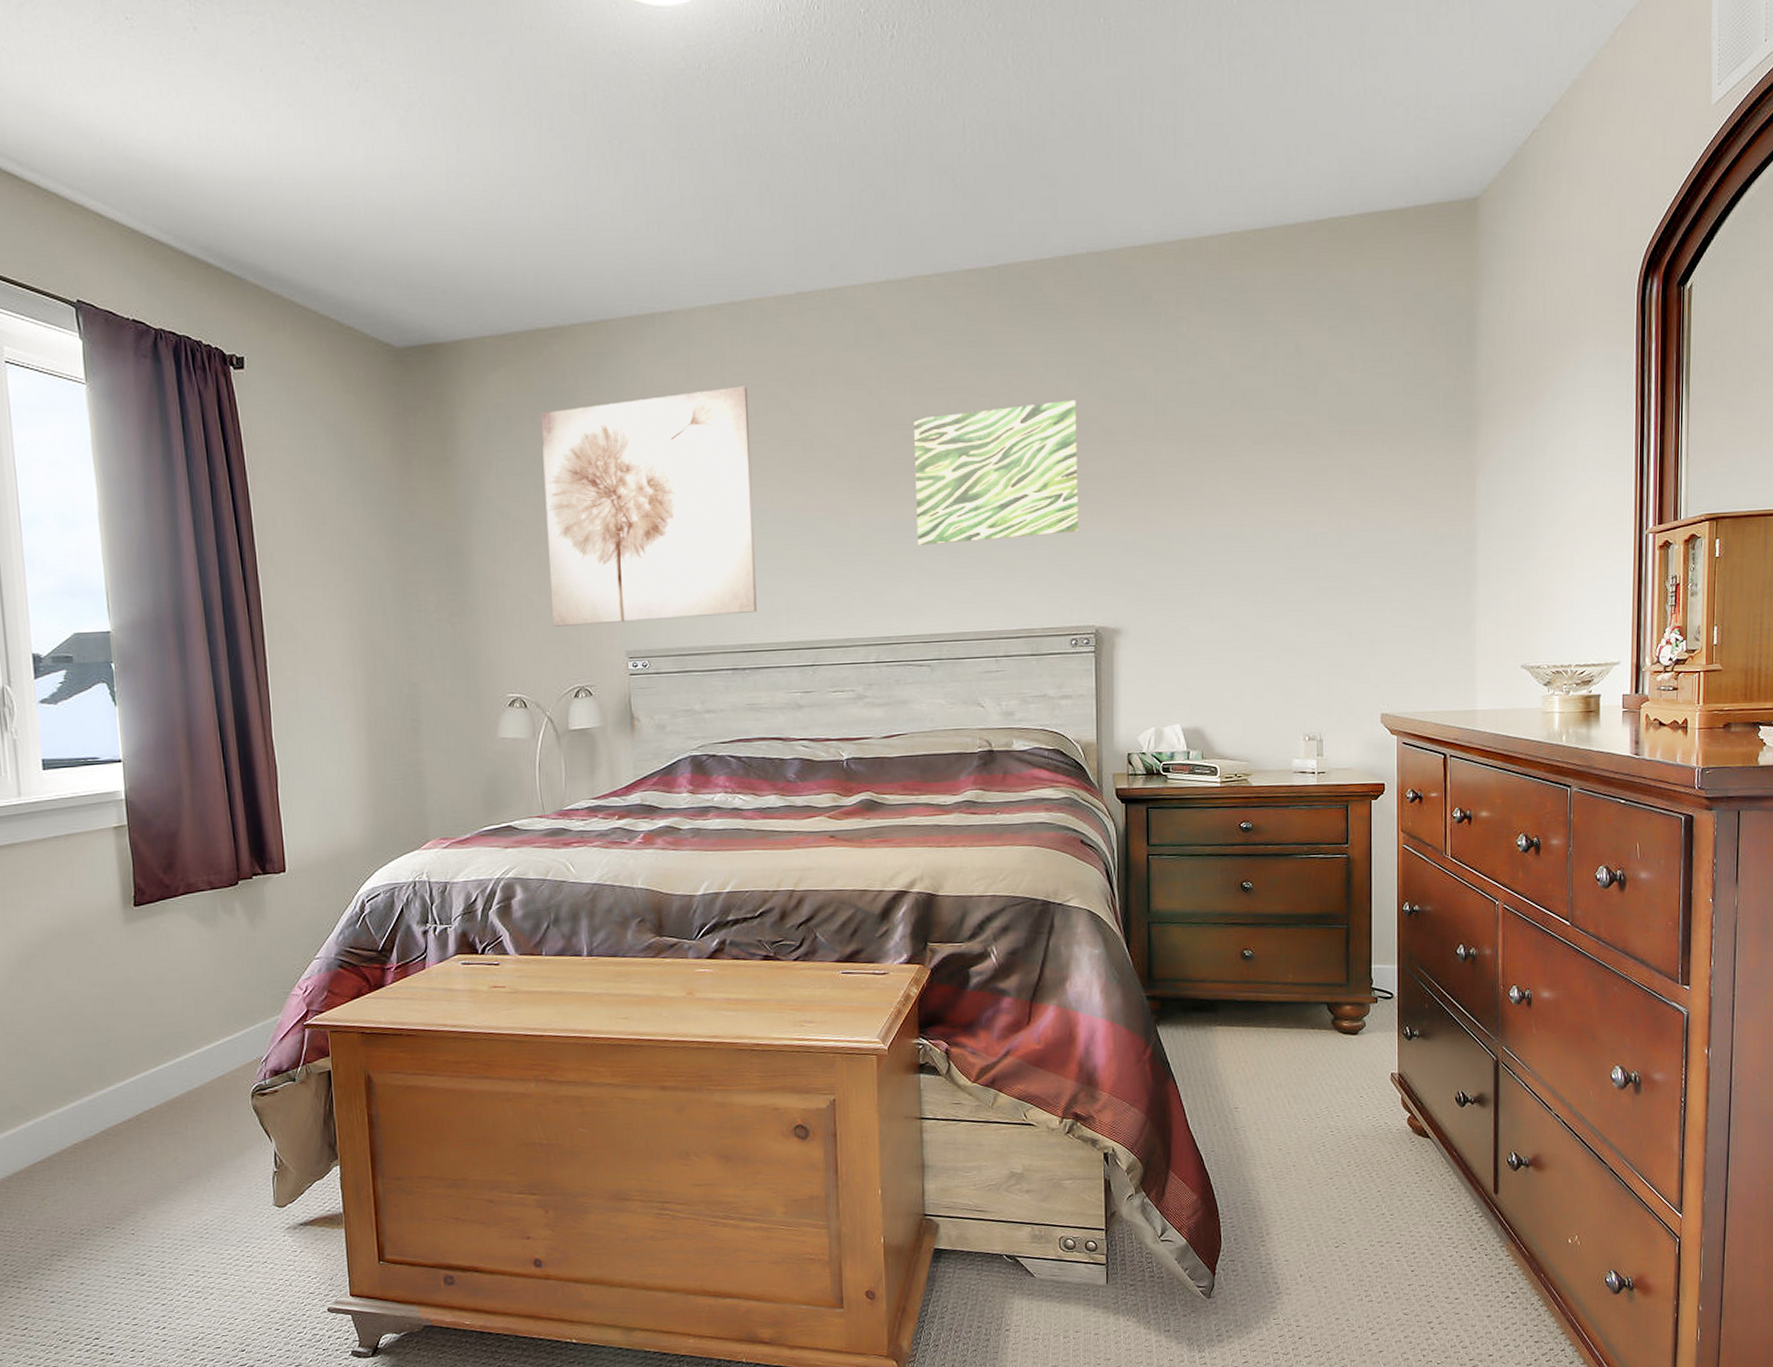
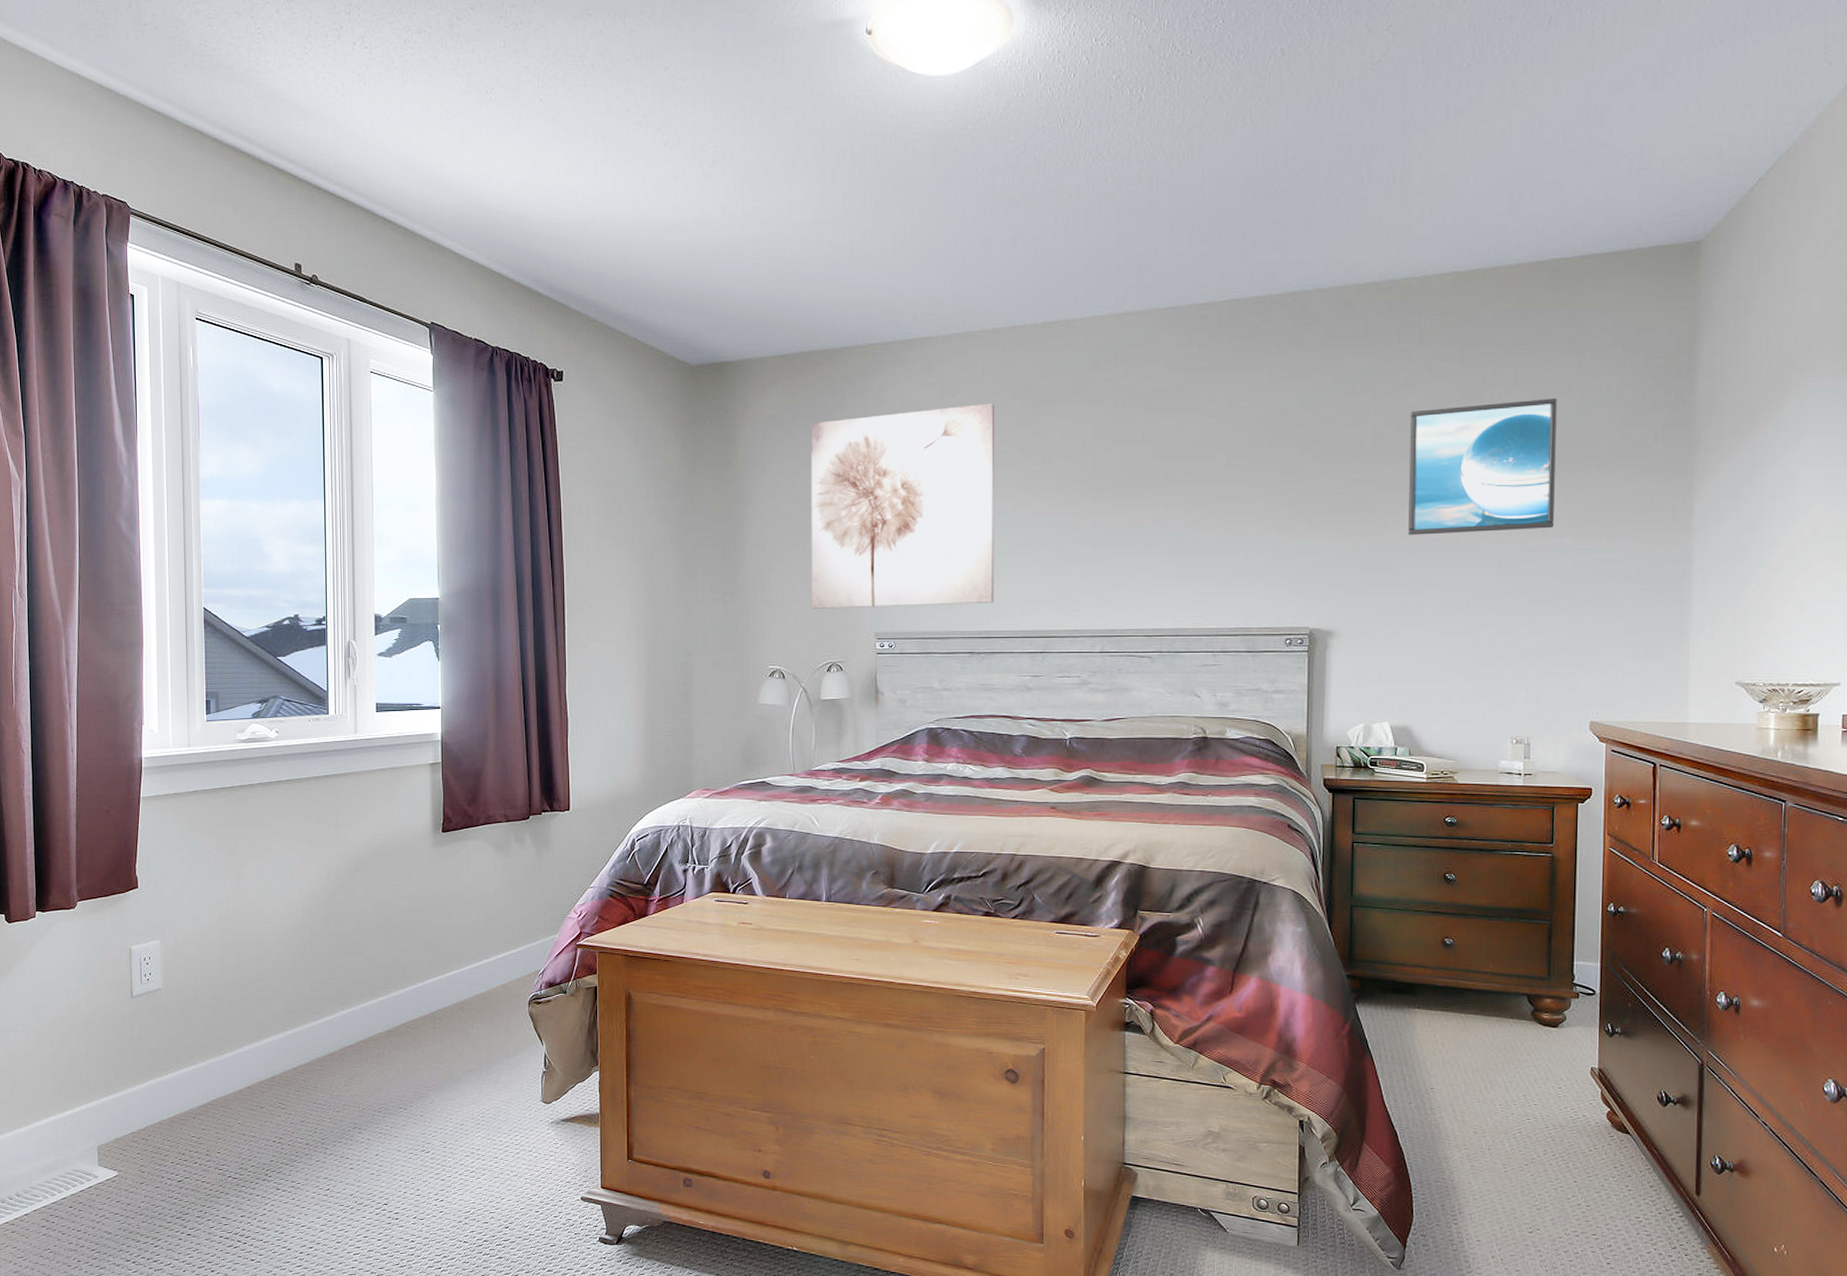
wall art: present [914,400,1079,545] -> none [1144,422,1299,548]
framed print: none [1191,369,1340,521] -> present [1408,398,1557,535]

